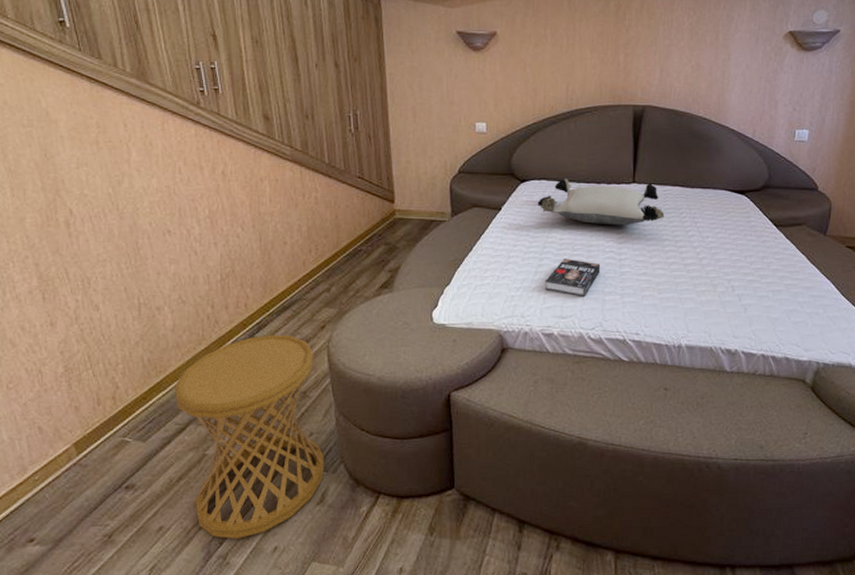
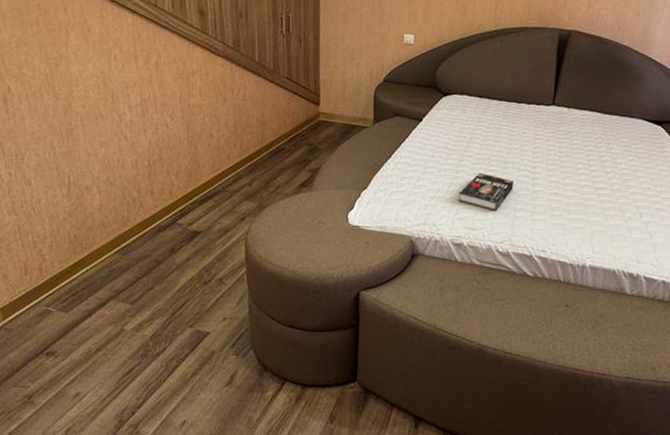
side table: present [173,334,325,539] -> none [97,221,236,411]
pillow: present [537,178,665,226] -> none [457,95,581,146]

